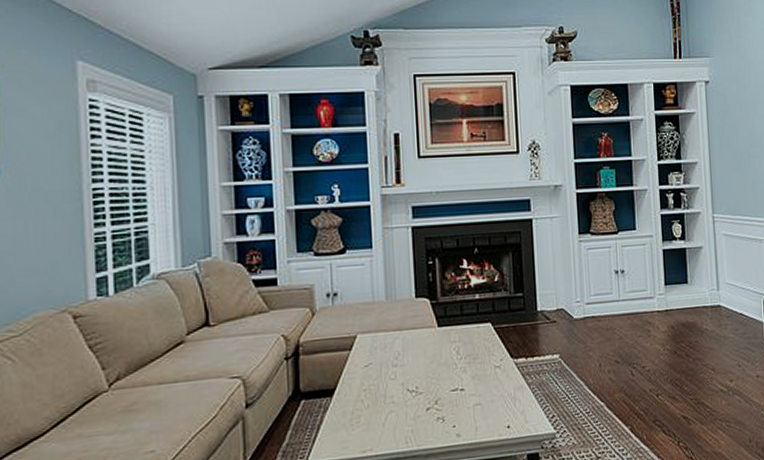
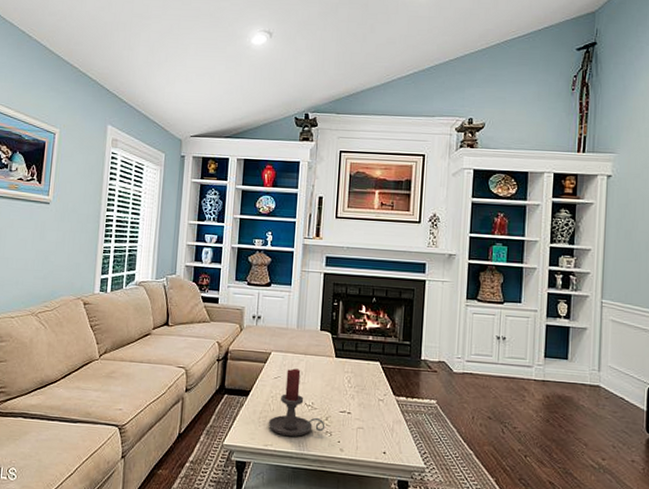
candle holder: none [363,349,436,435] -> present [268,368,326,437]

